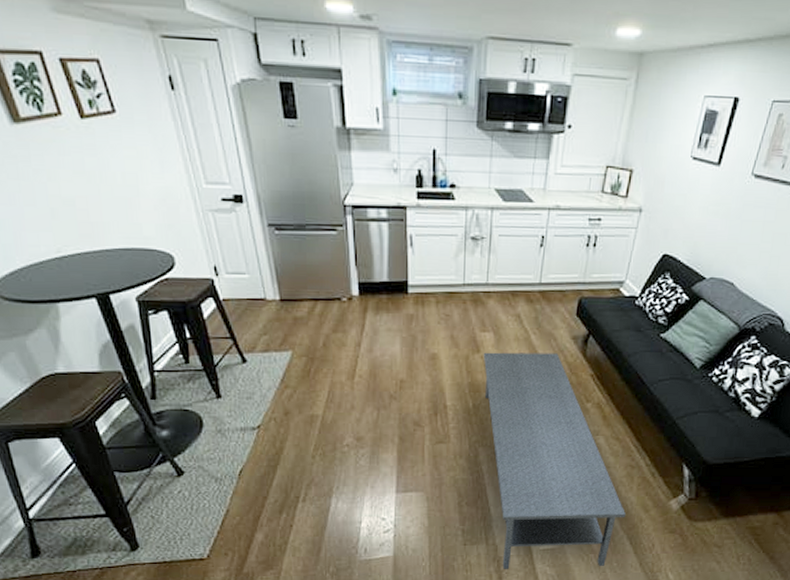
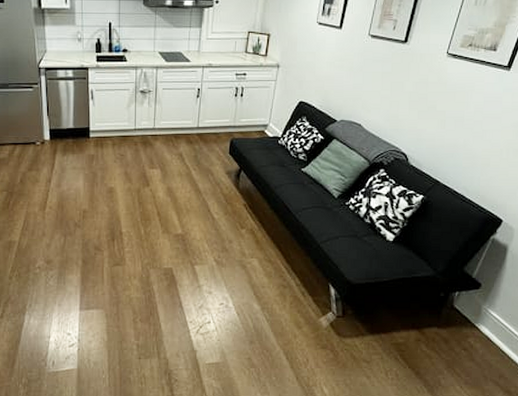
coffee table: present [483,352,626,569] -> none [152,186,281,382]

